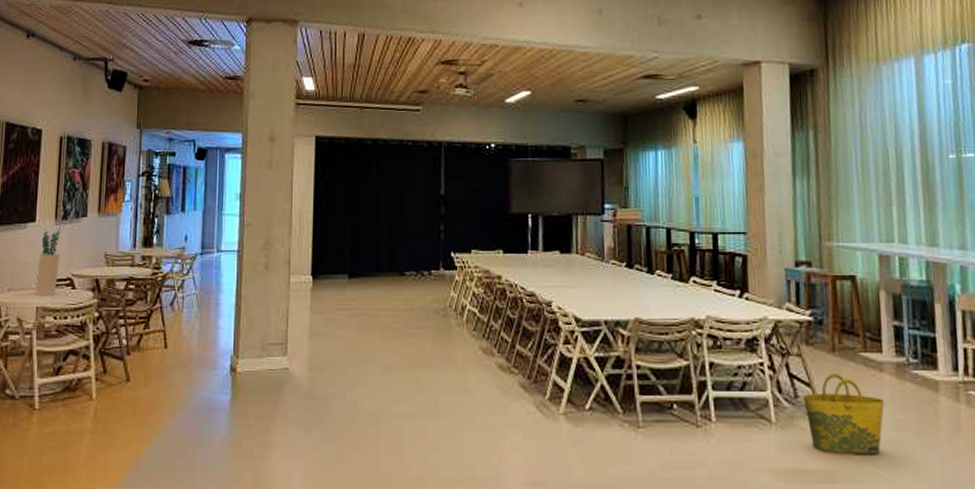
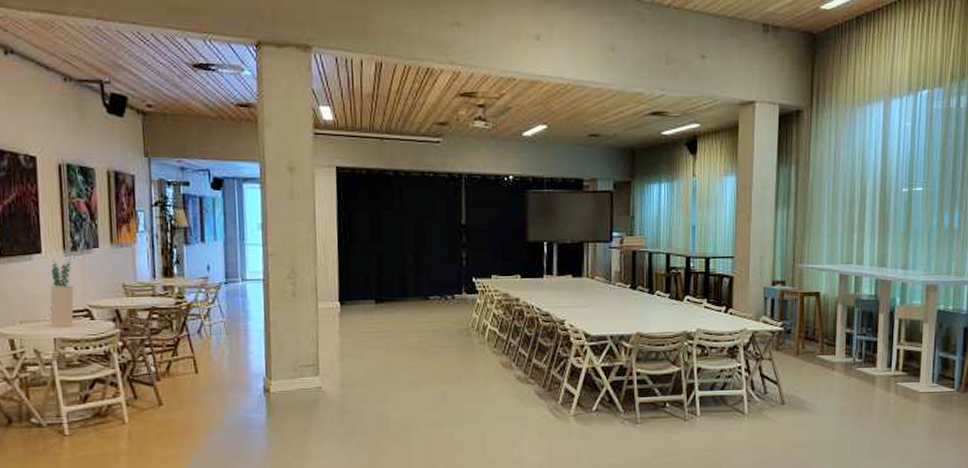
tote bag: present [803,373,884,454] -> none [771,373,833,436]

